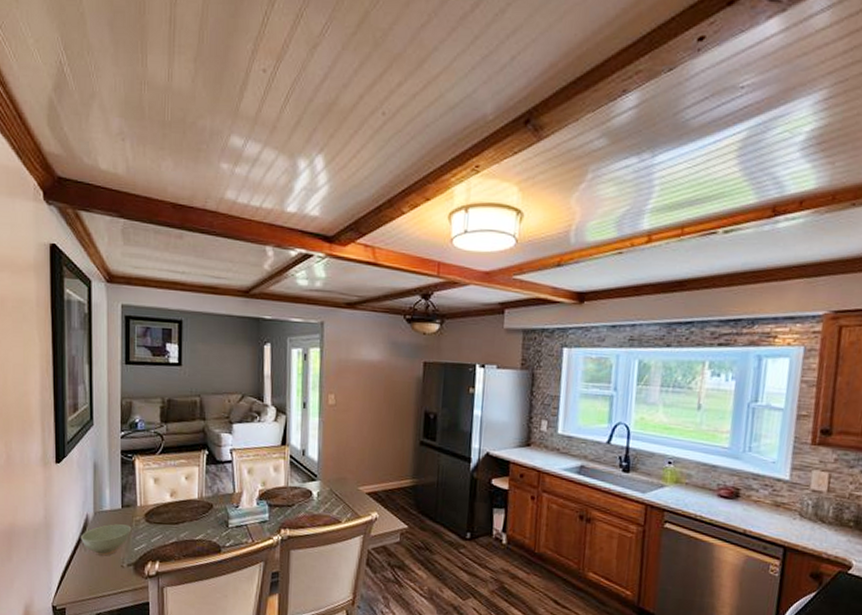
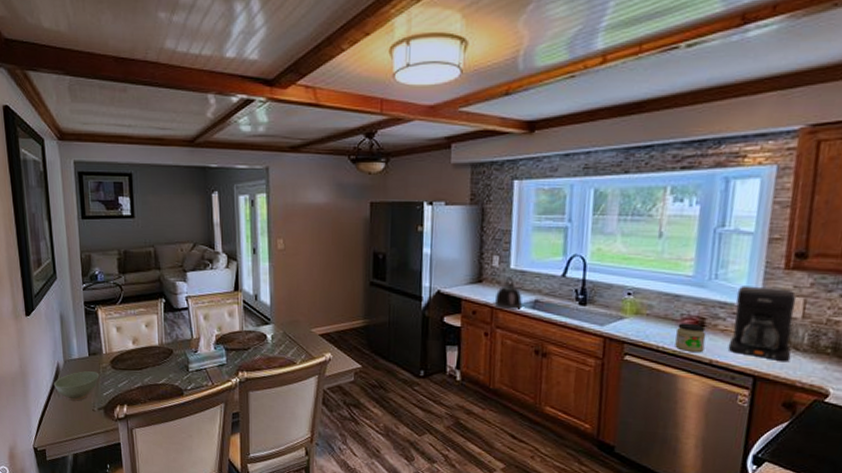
kettle: none [541,441,569,475] -> present [494,276,523,311]
jar: none [712,493,741,522] -> present [675,323,706,352]
coffee maker: none [760,459,822,533] -> present [728,286,796,361]

